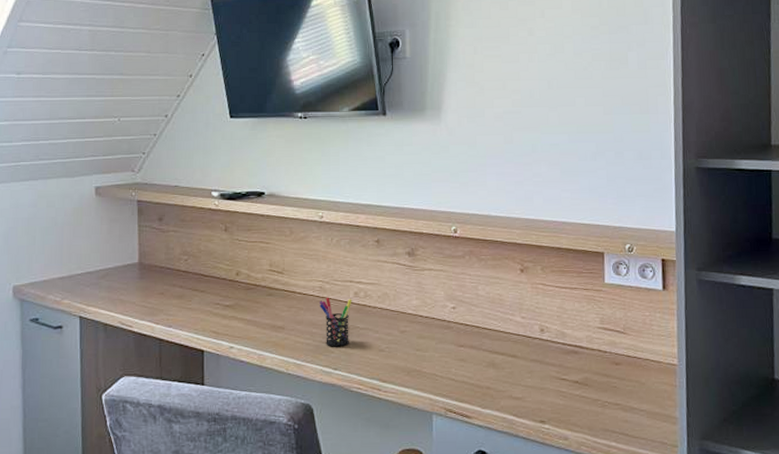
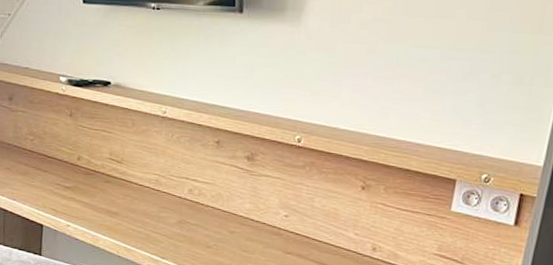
pen holder: present [320,297,352,347] -> none [154,190,186,239]

